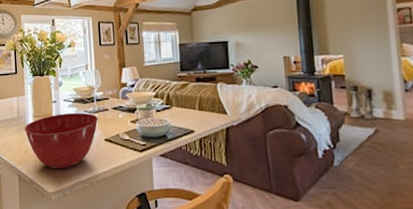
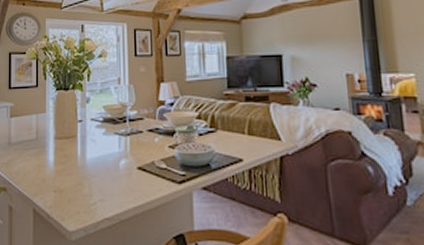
mixing bowl: present [24,112,99,169] -> none [43,134,131,203]

